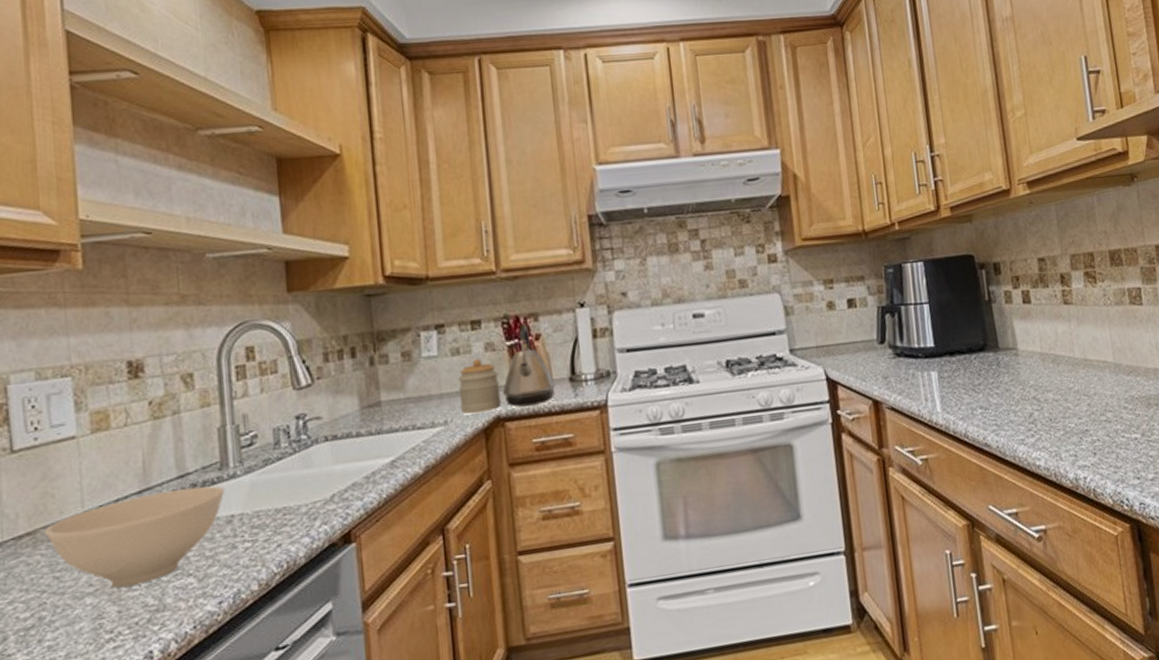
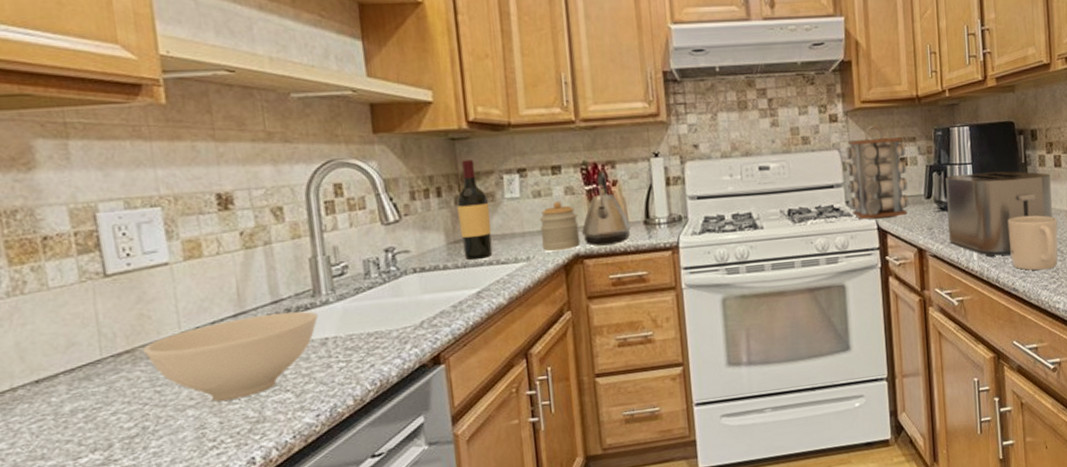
wine bottle: none [371,316,409,427] -> present [456,159,493,261]
spice rack: none [786,264,861,370] -> present [845,125,909,220]
toaster: none [900,309,1025,408] -> present [946,171,1052,257]
mug: none [973,359,1035,422] -> present [1007,215,1058,271]

